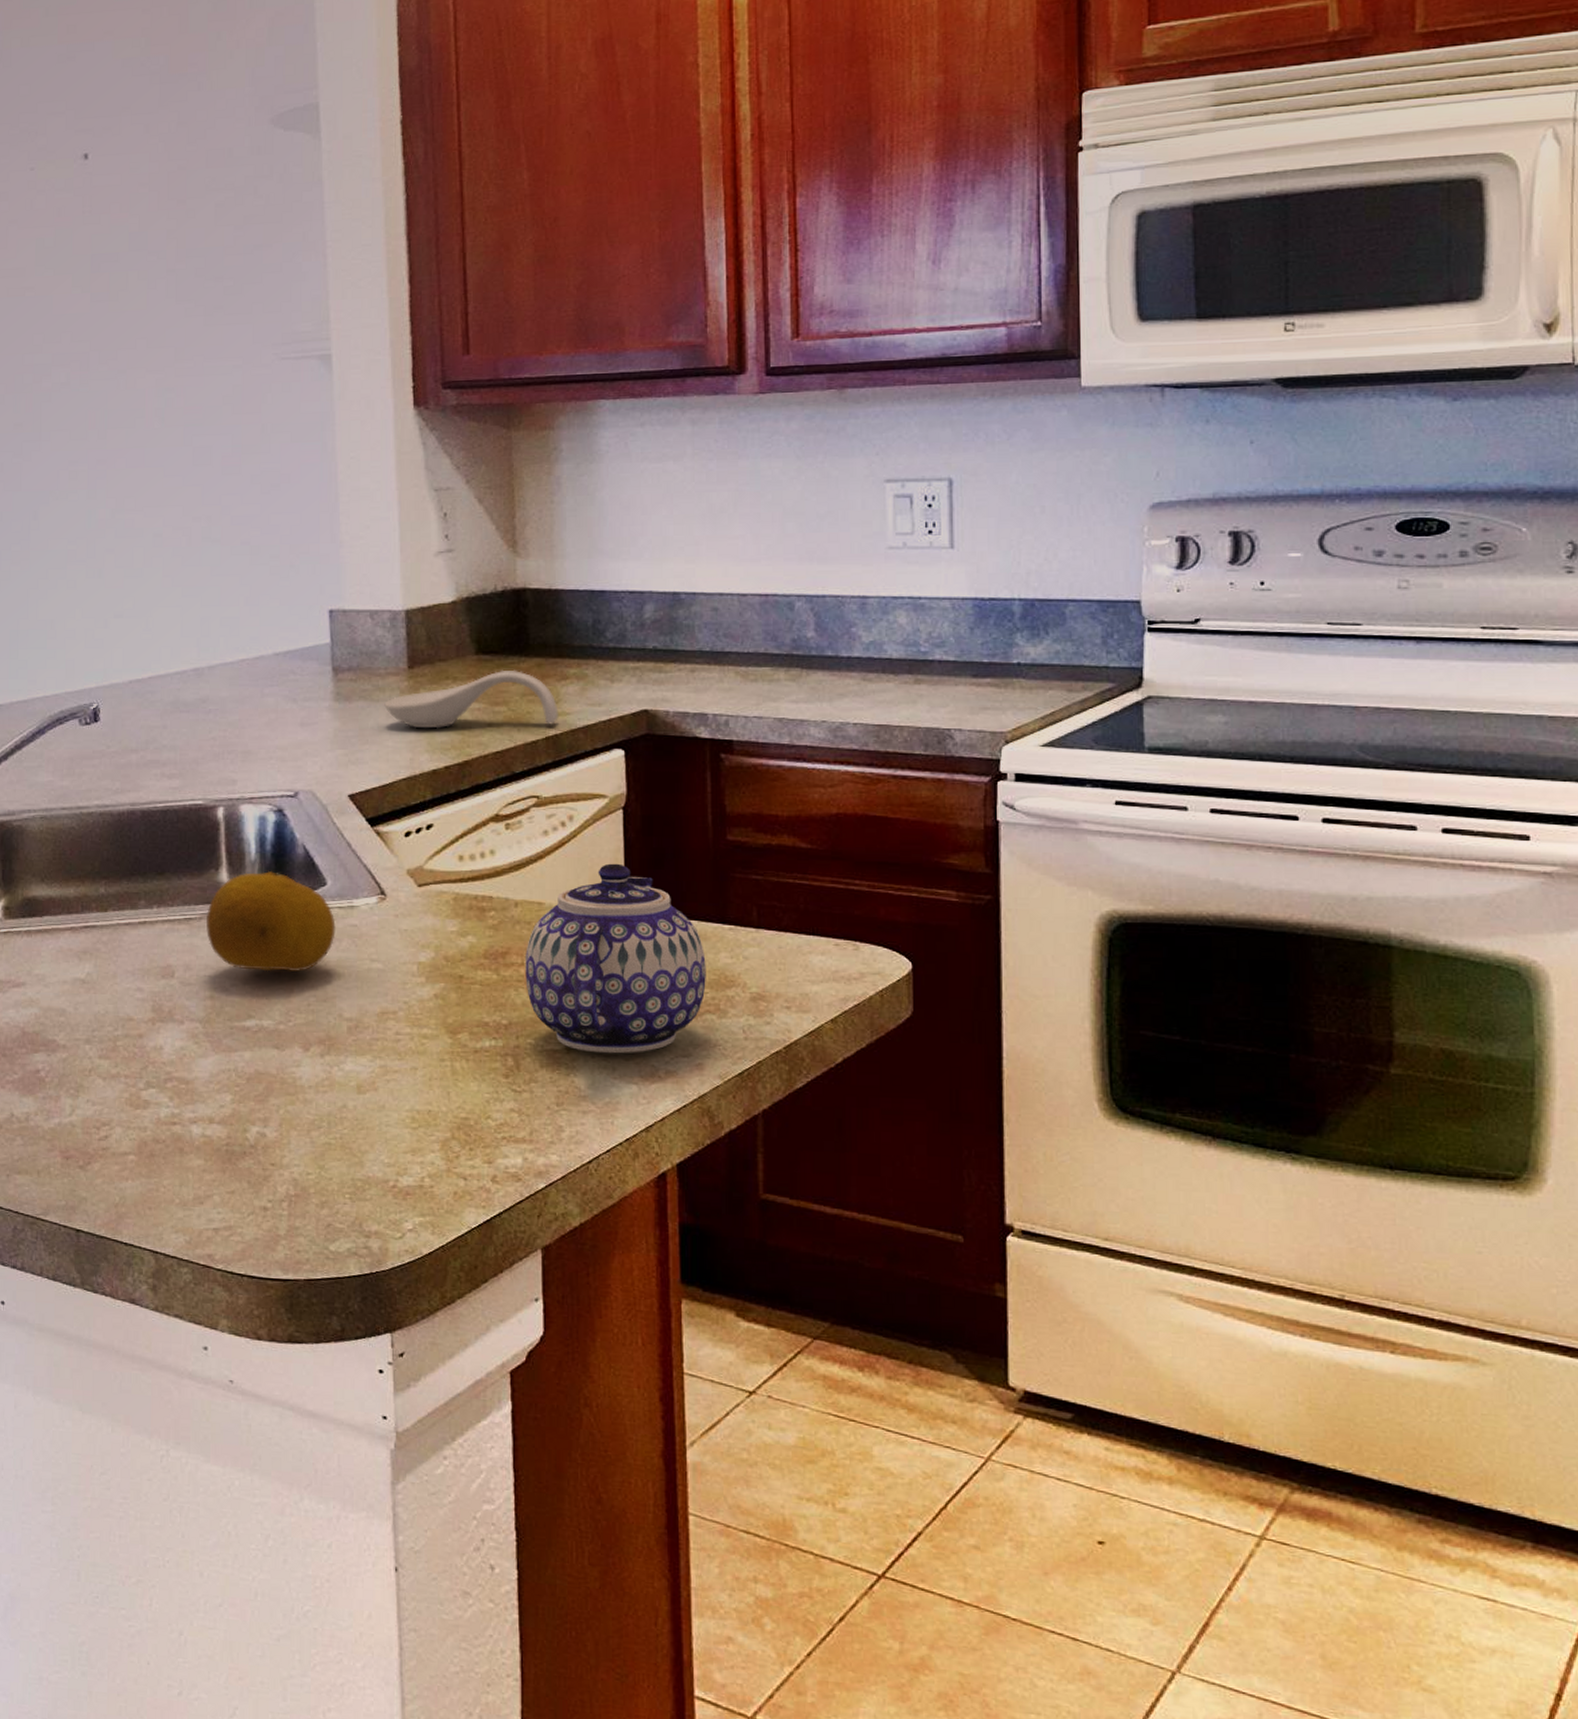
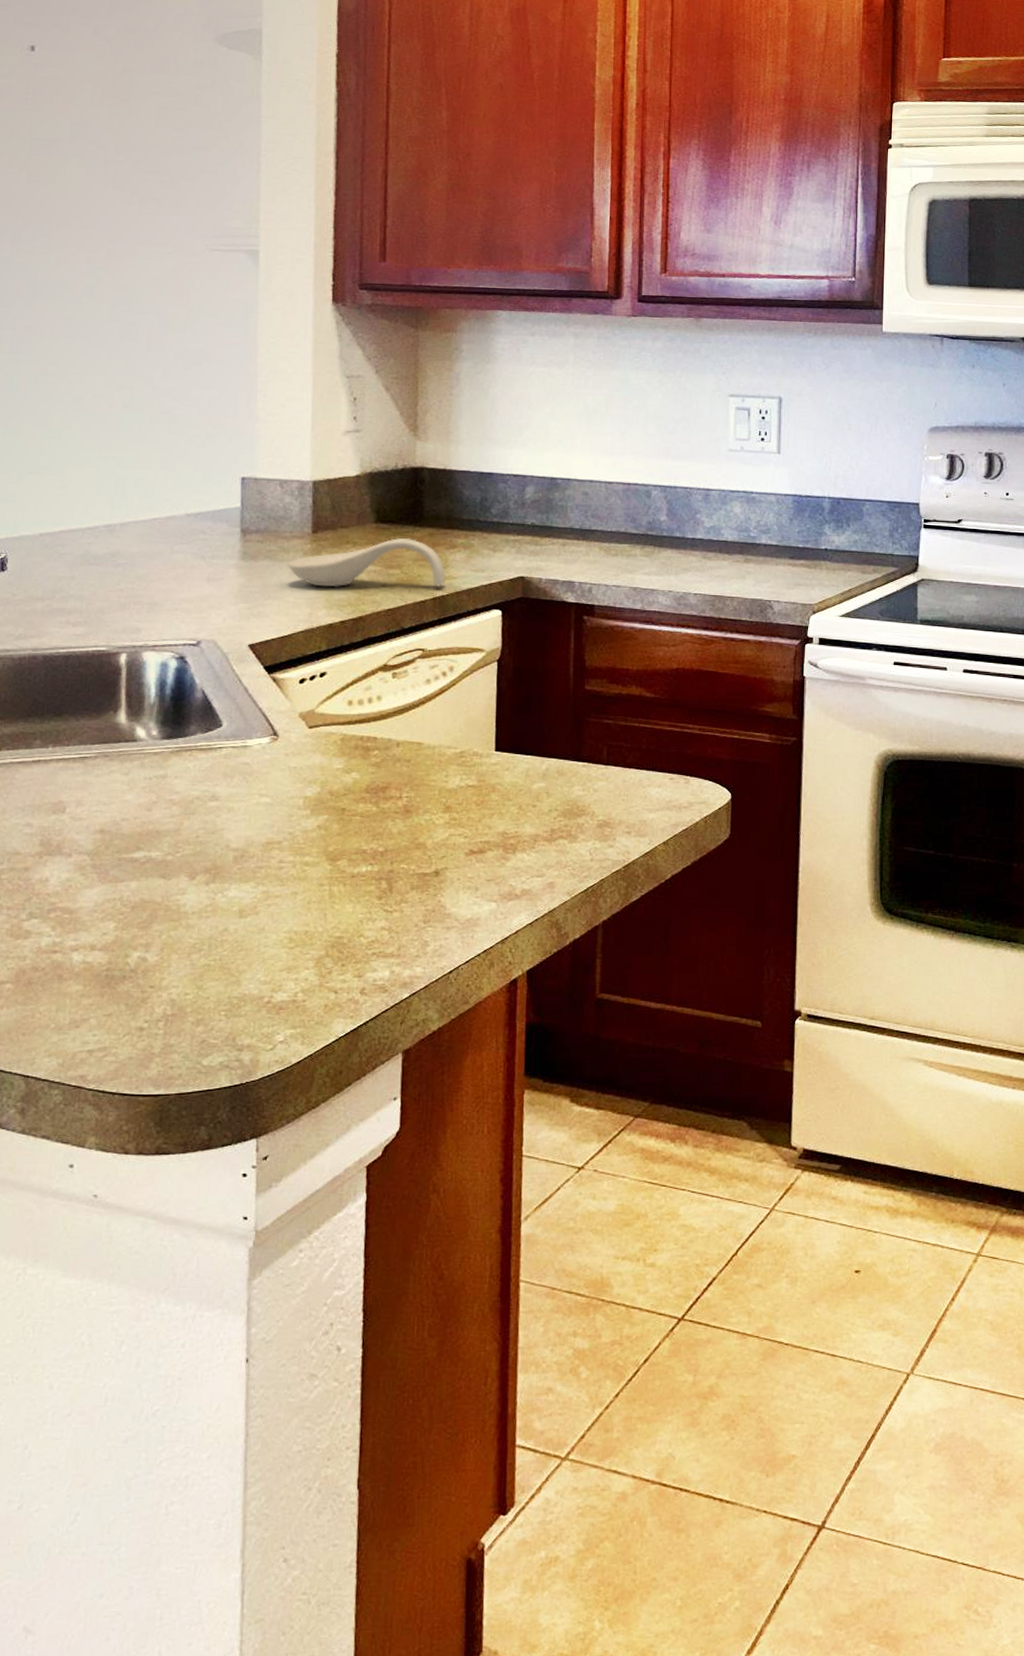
fruit: present [206,871,336,972] -> none [101,714,229,807]
teapot: present [525,863,706,1054] -> none [402,709,562,876]

